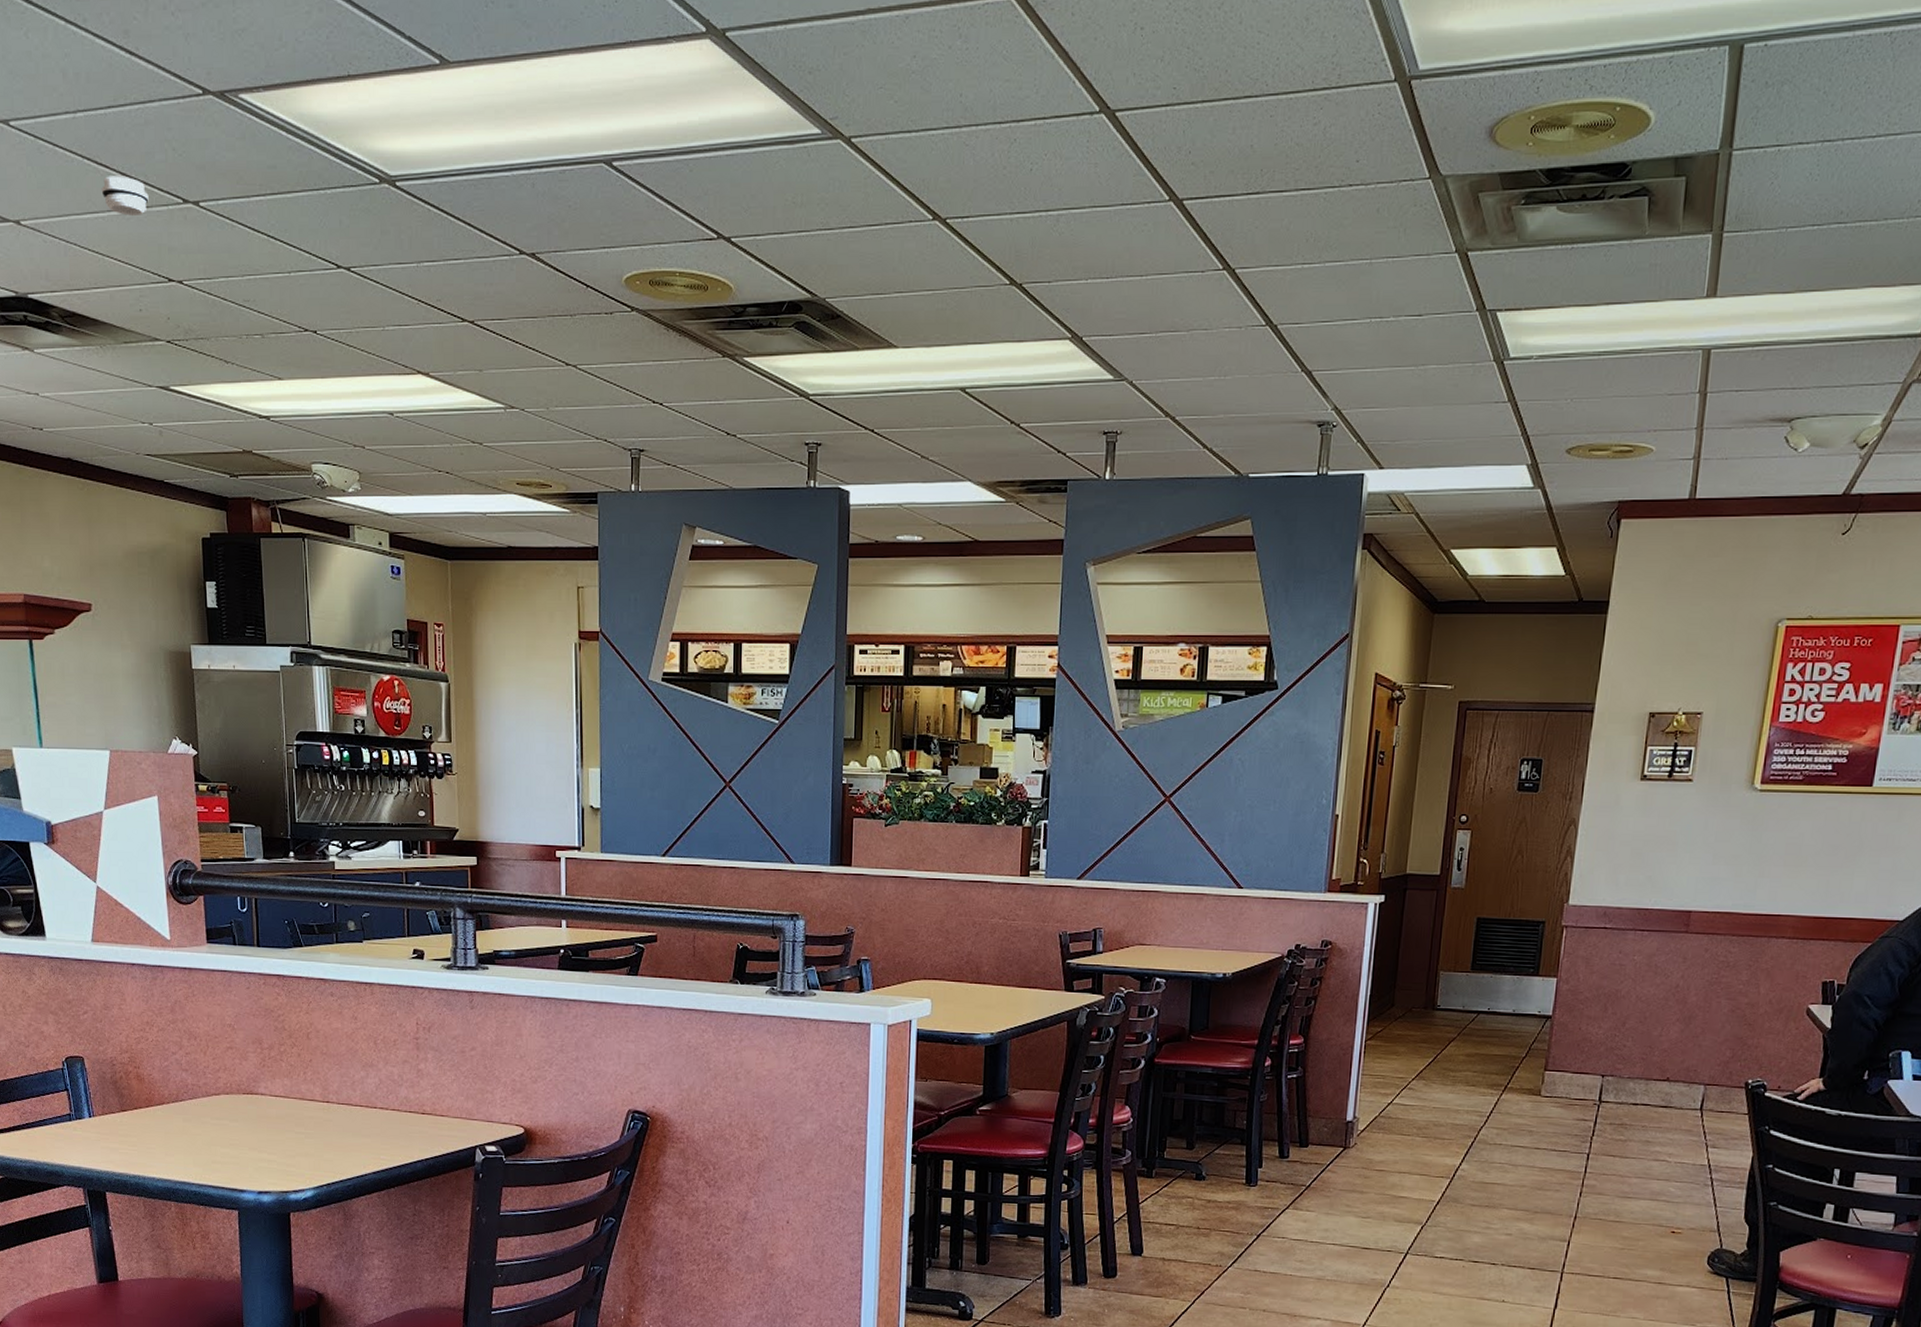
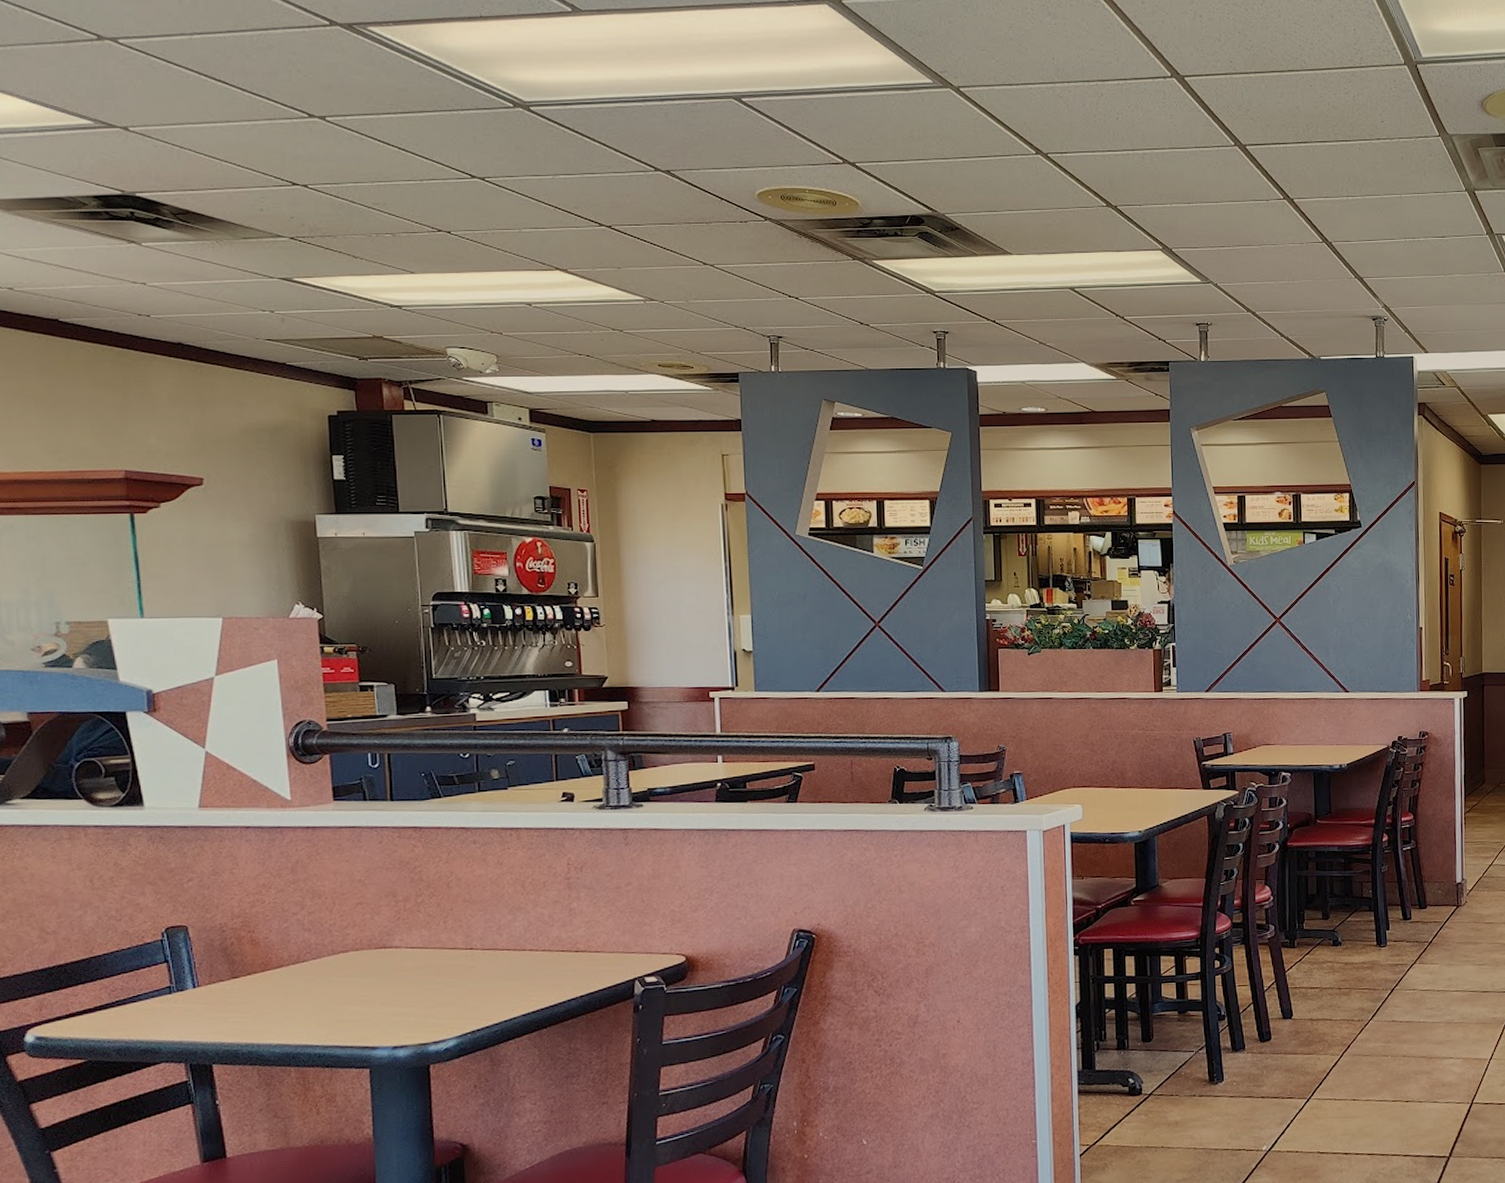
smoke detector: present [101,175,149,216] -> none [219,91,271,126]

